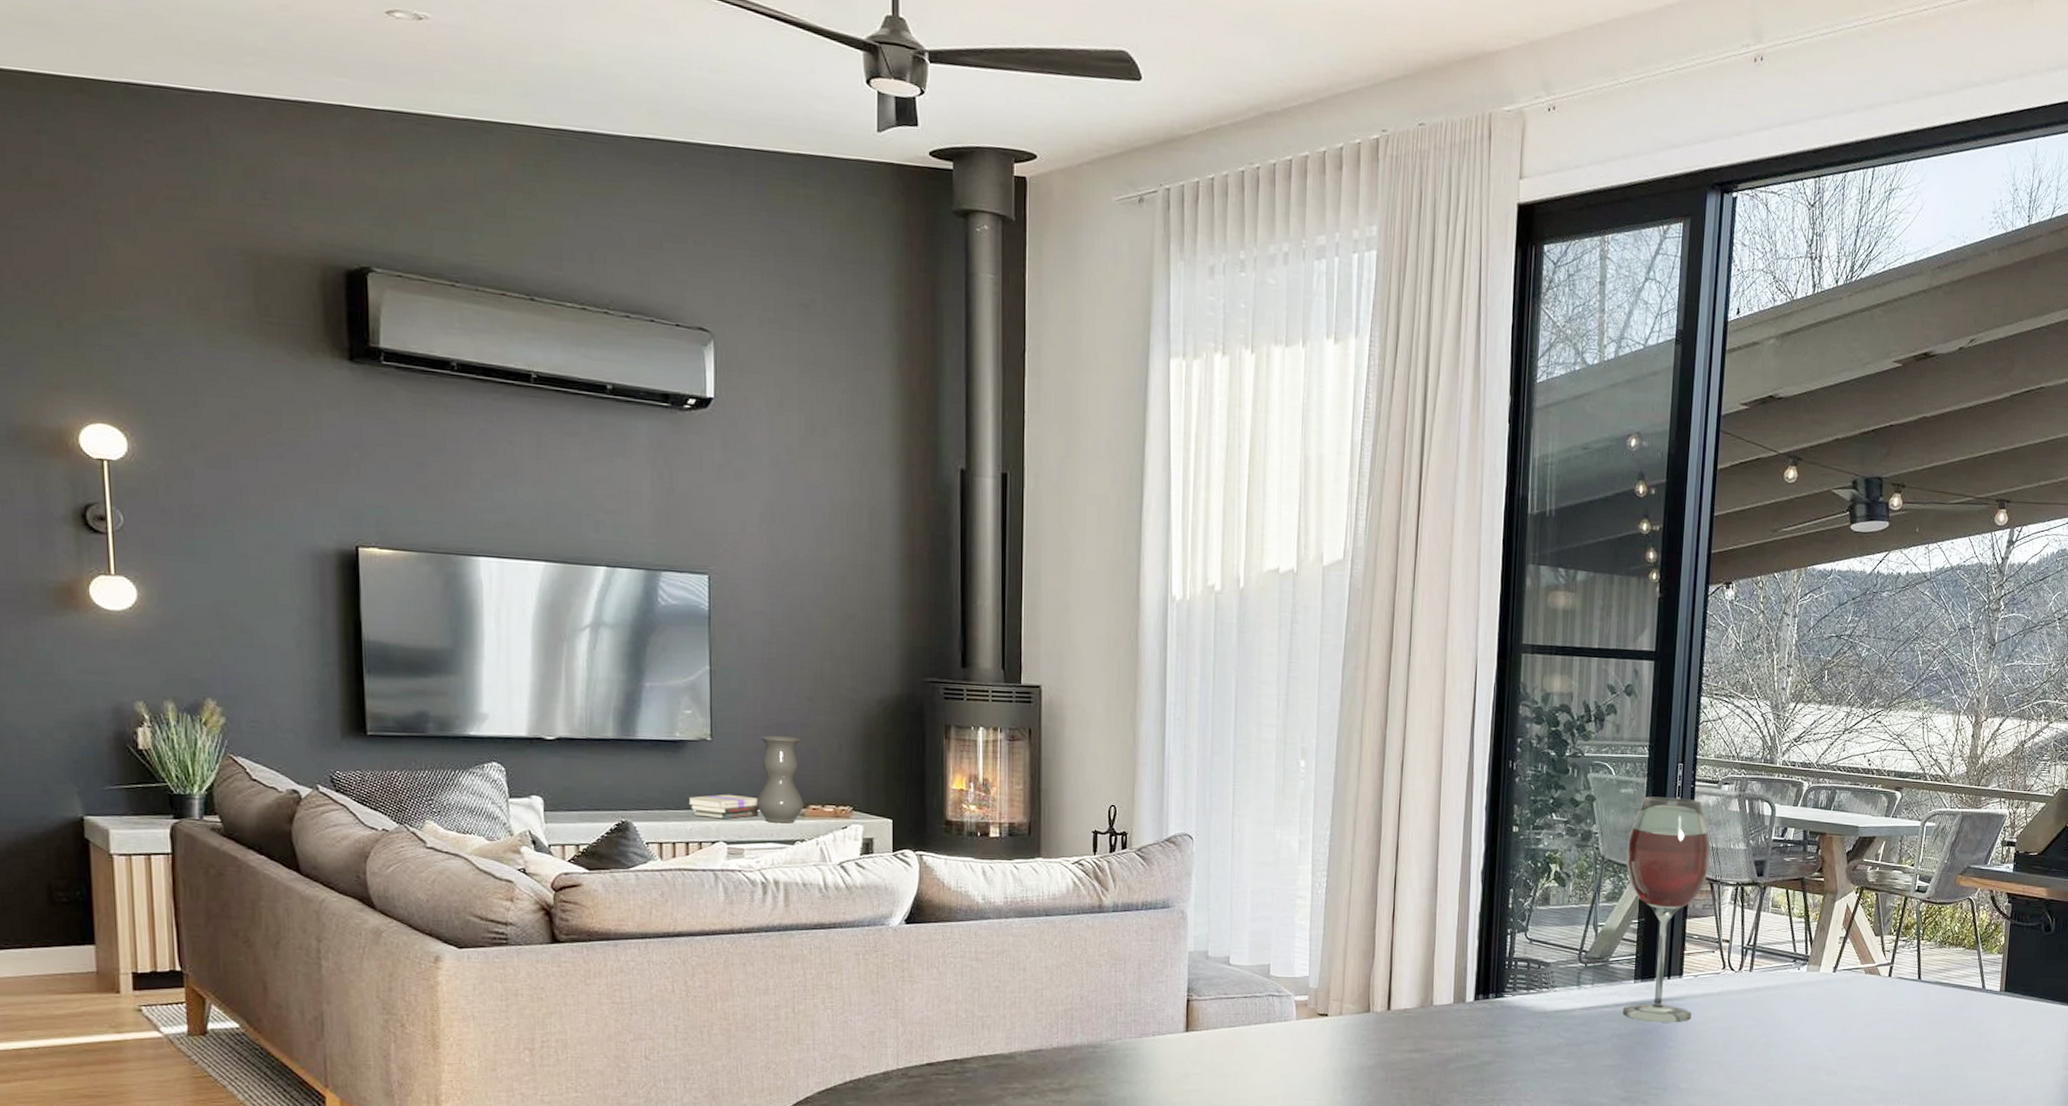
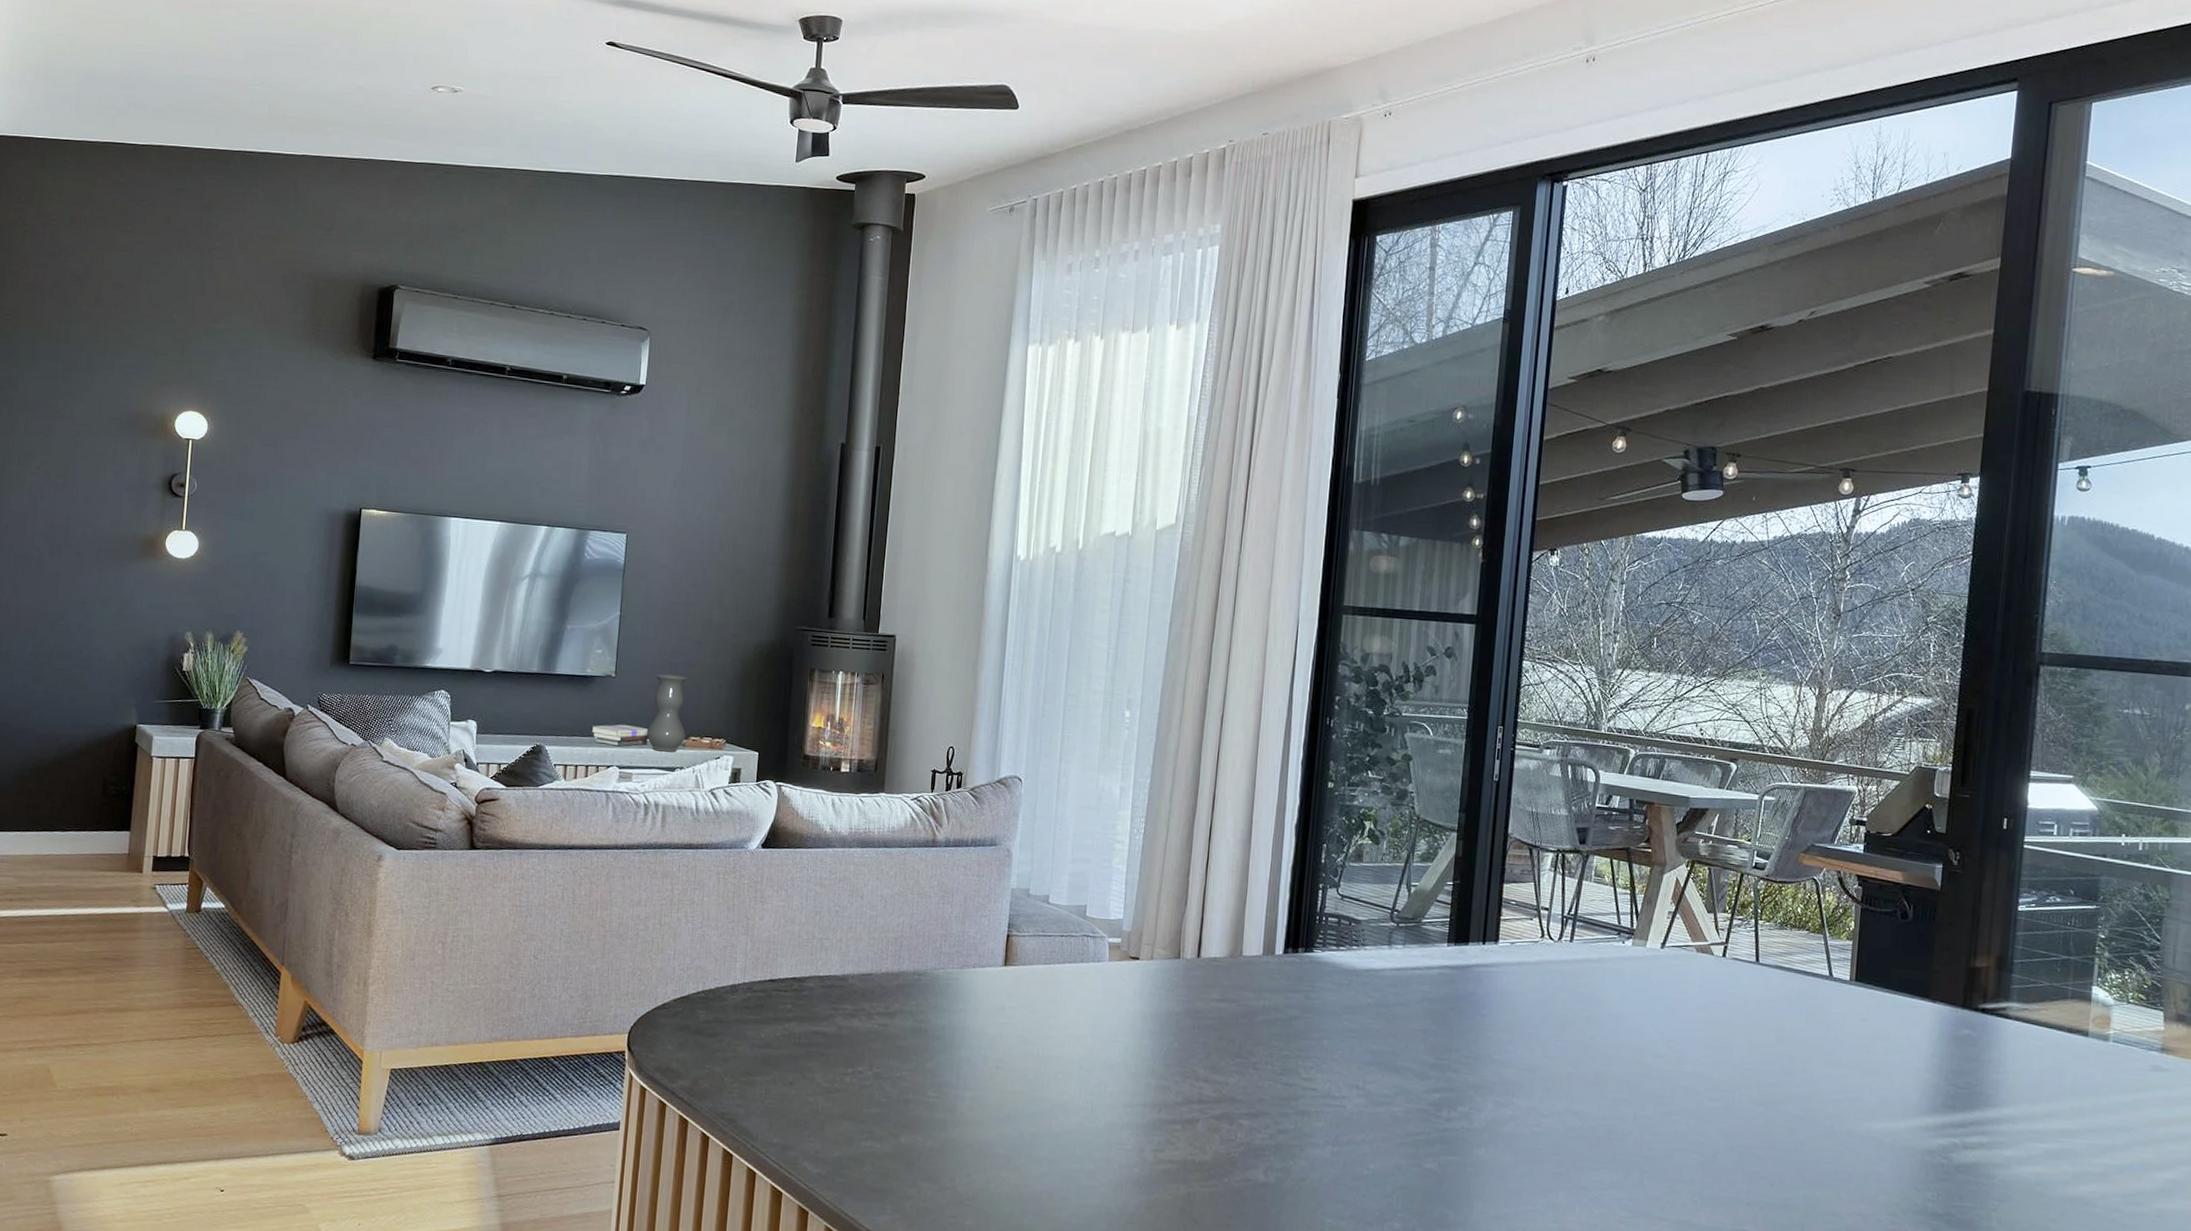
wineglass: present [1622,796,1711,1023] -> none [1434,758,1531,991]

